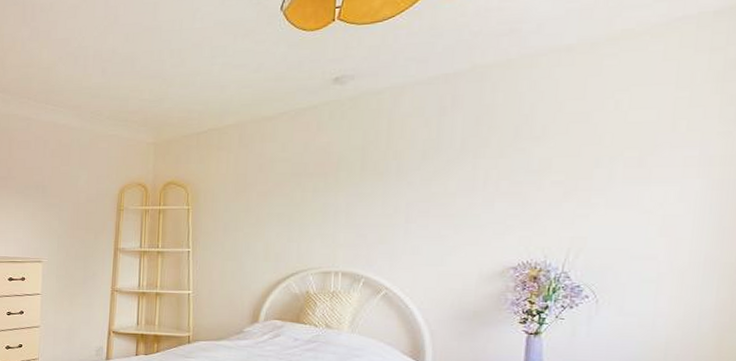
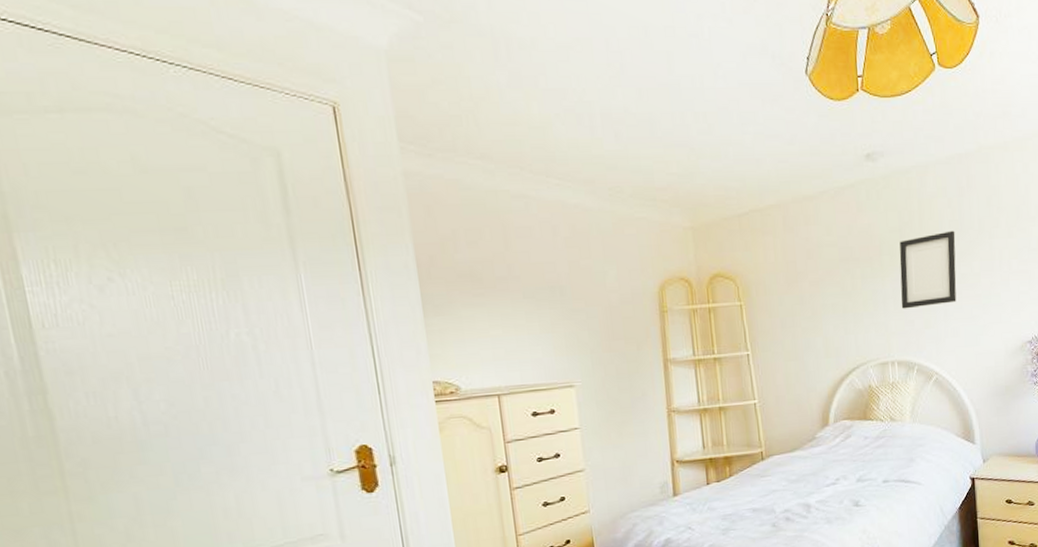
picture frame: none [353,149,430,223] -> present [899,230,957,309]

